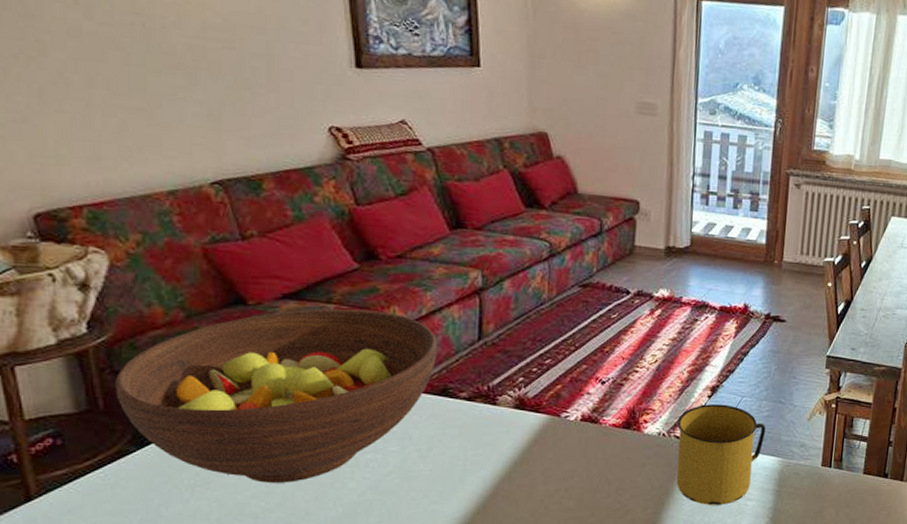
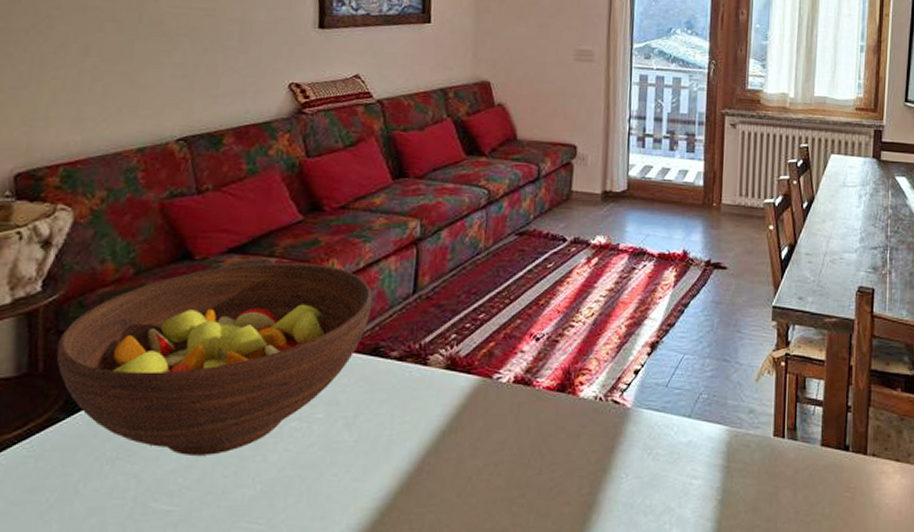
mug: present [676,404,767,505] -> none [614,363,711,484]

